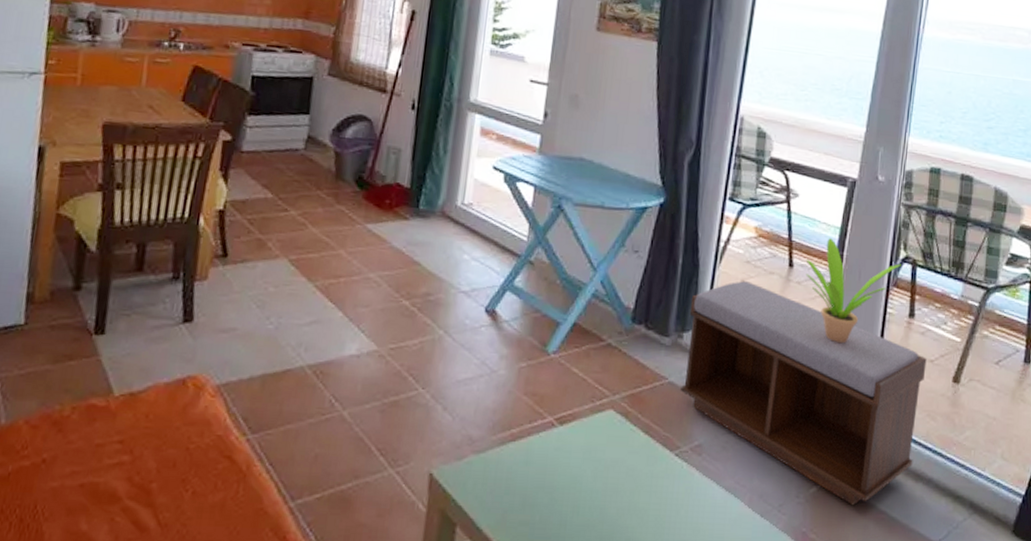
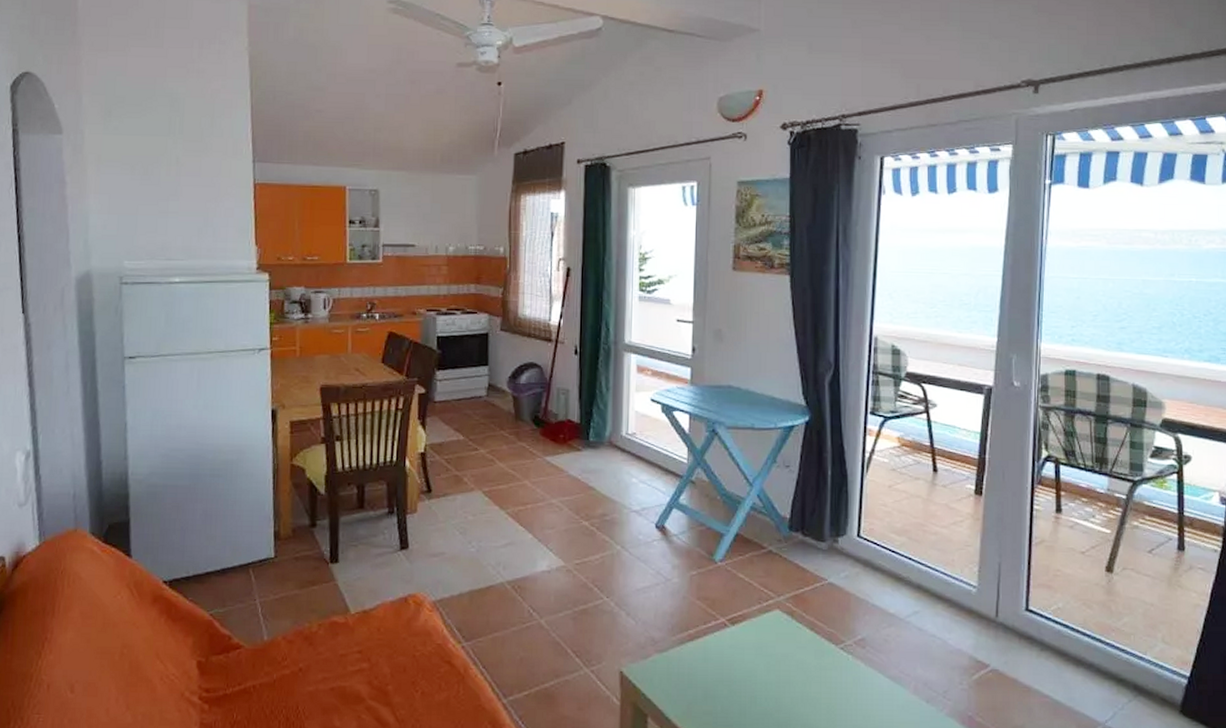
bench: present [681,281,927,506] -> none [840,487,1078,691]
potted plant: present [806,238,901,344] -> none [949,443,1044,540]

